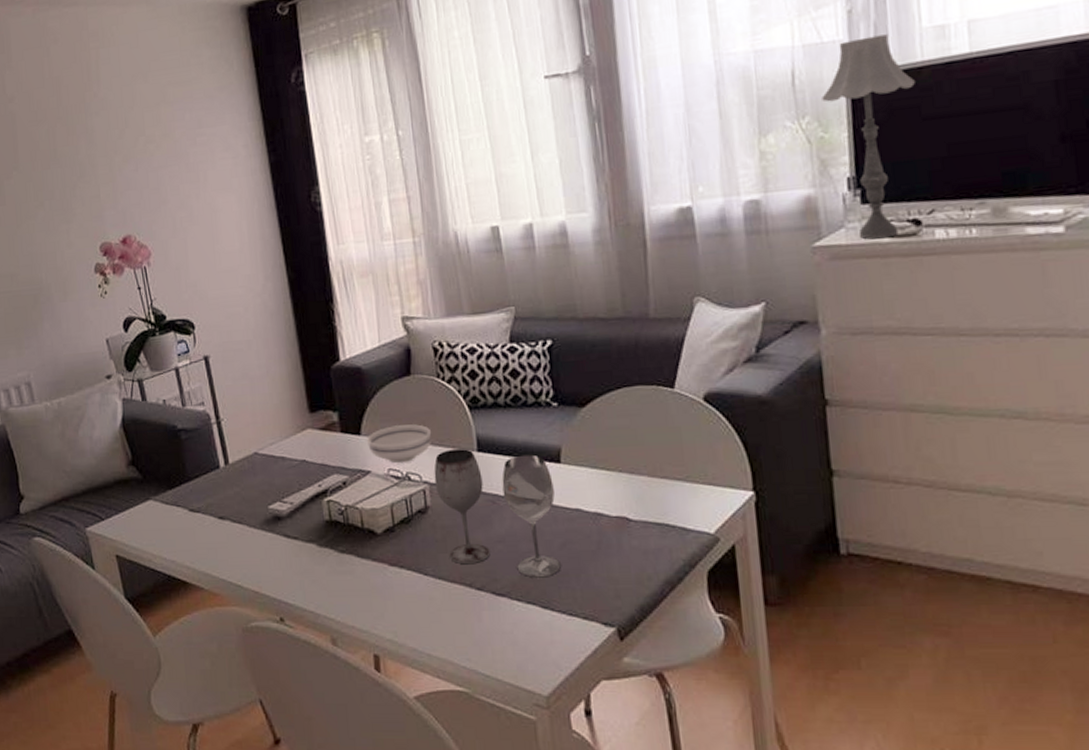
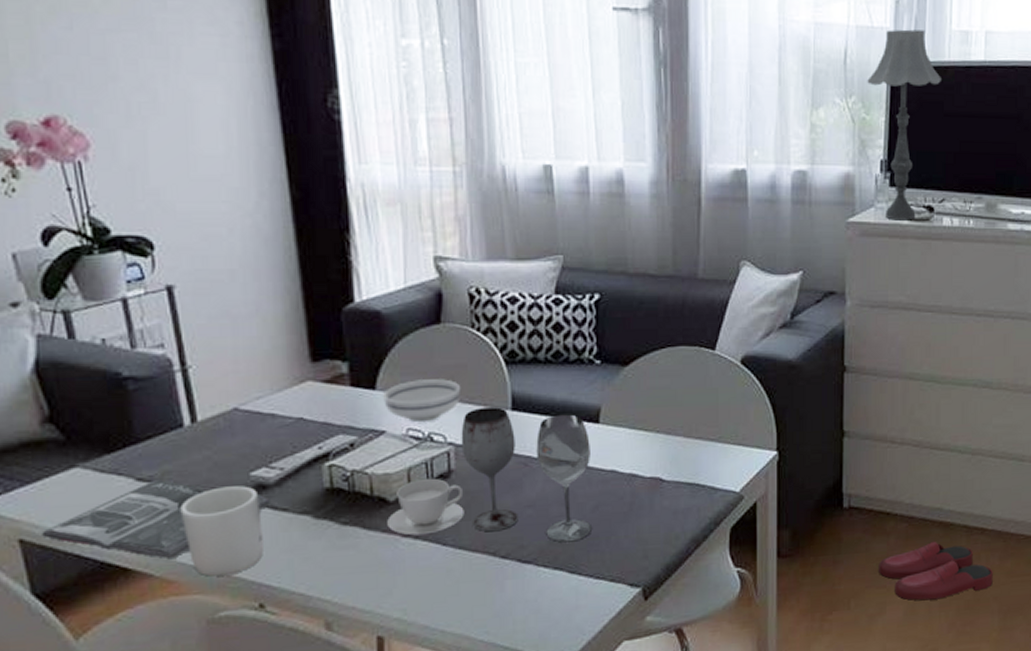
magazine: none [130,511,284,576] -> present [42,480,270,560]
mug: none [220,517,281,592] -> present [180,486,263,577]
teacup: none [376,513,442,565] -> present [387,478,465,535]
slippers: none [893,597,1058,667] -> present [879,541,993,601]

